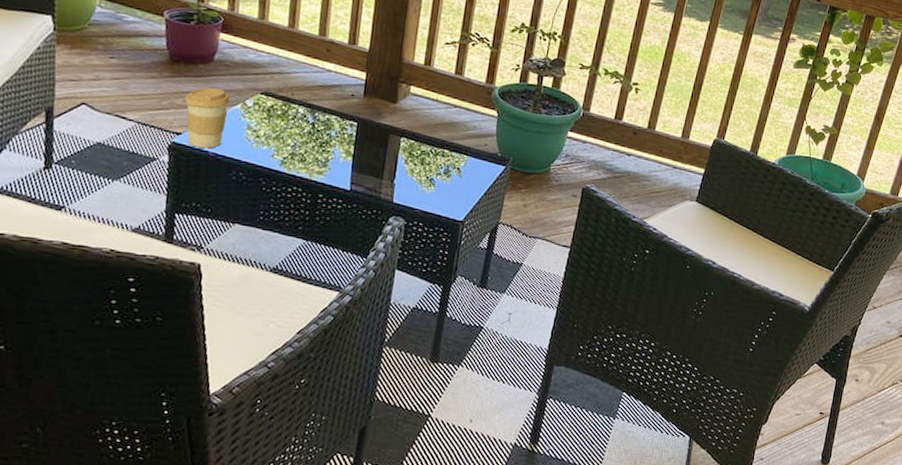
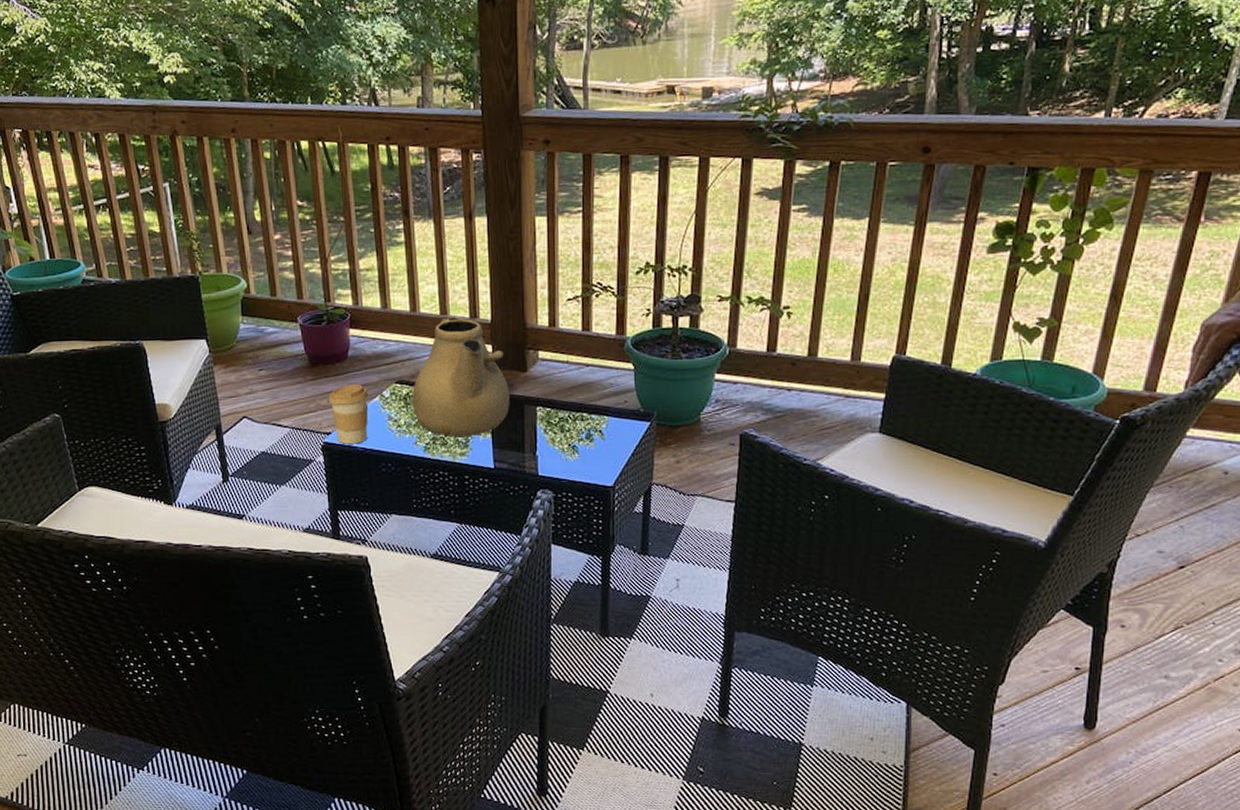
teapot: none [275,40,377,157] -> present [411,319,510,436]

